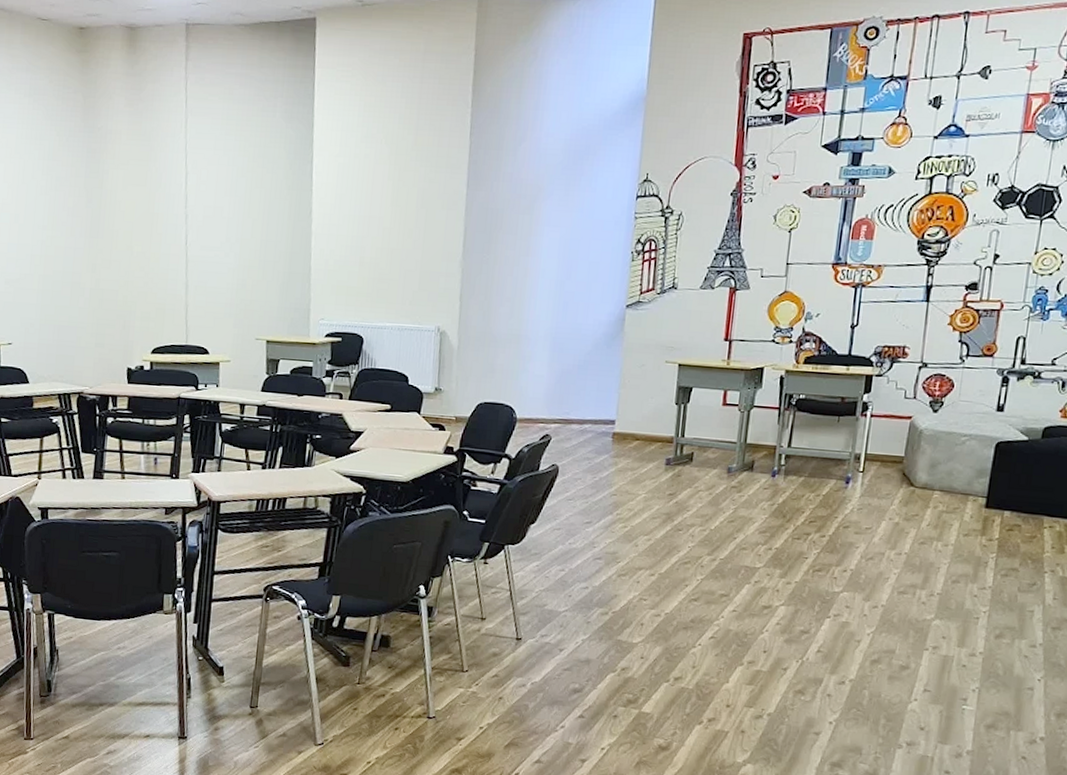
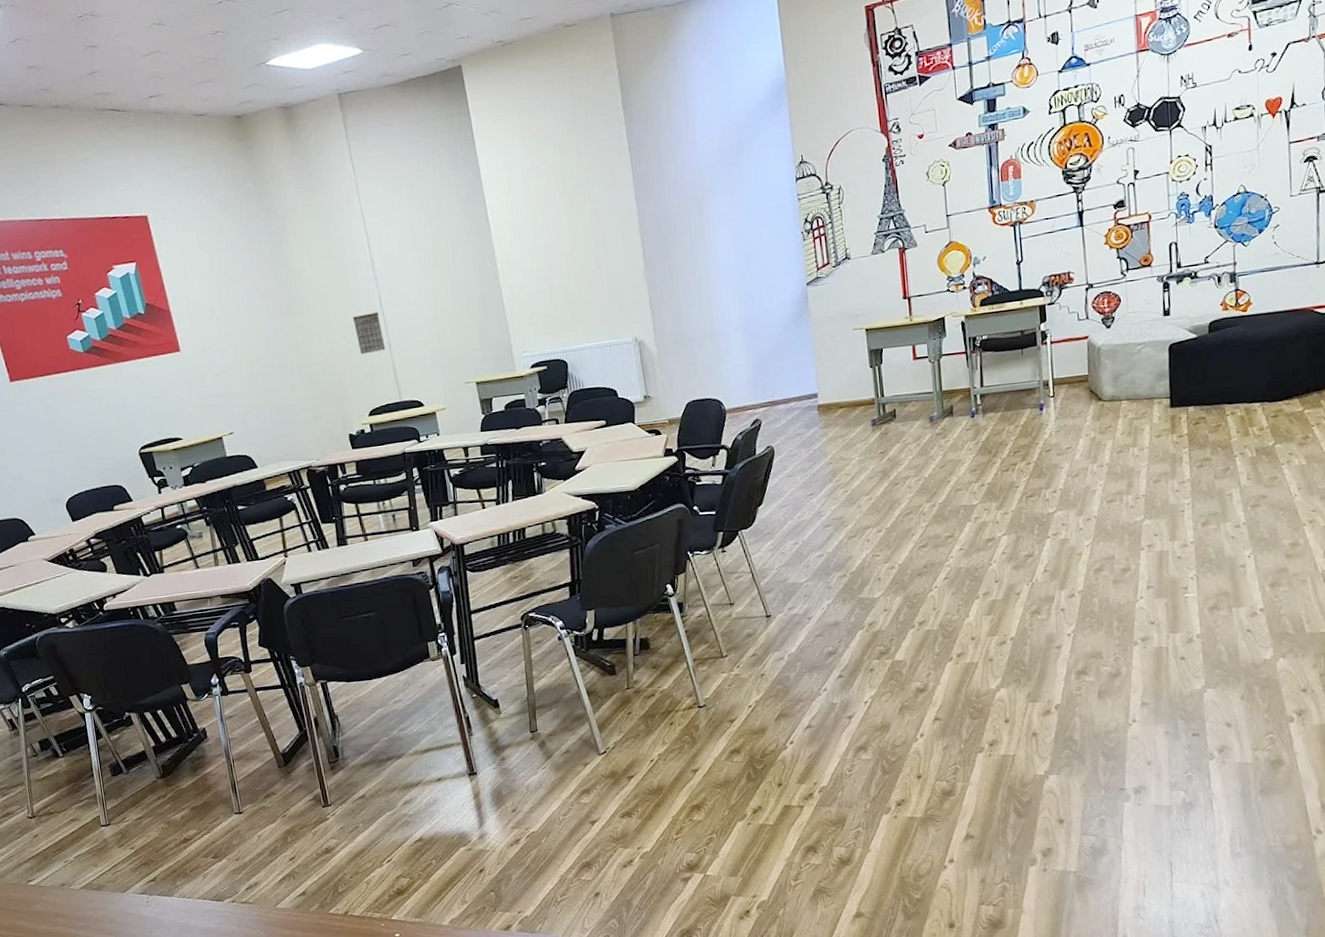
calendar: none [154,250,183,291] -> present [352,312,386,355]

